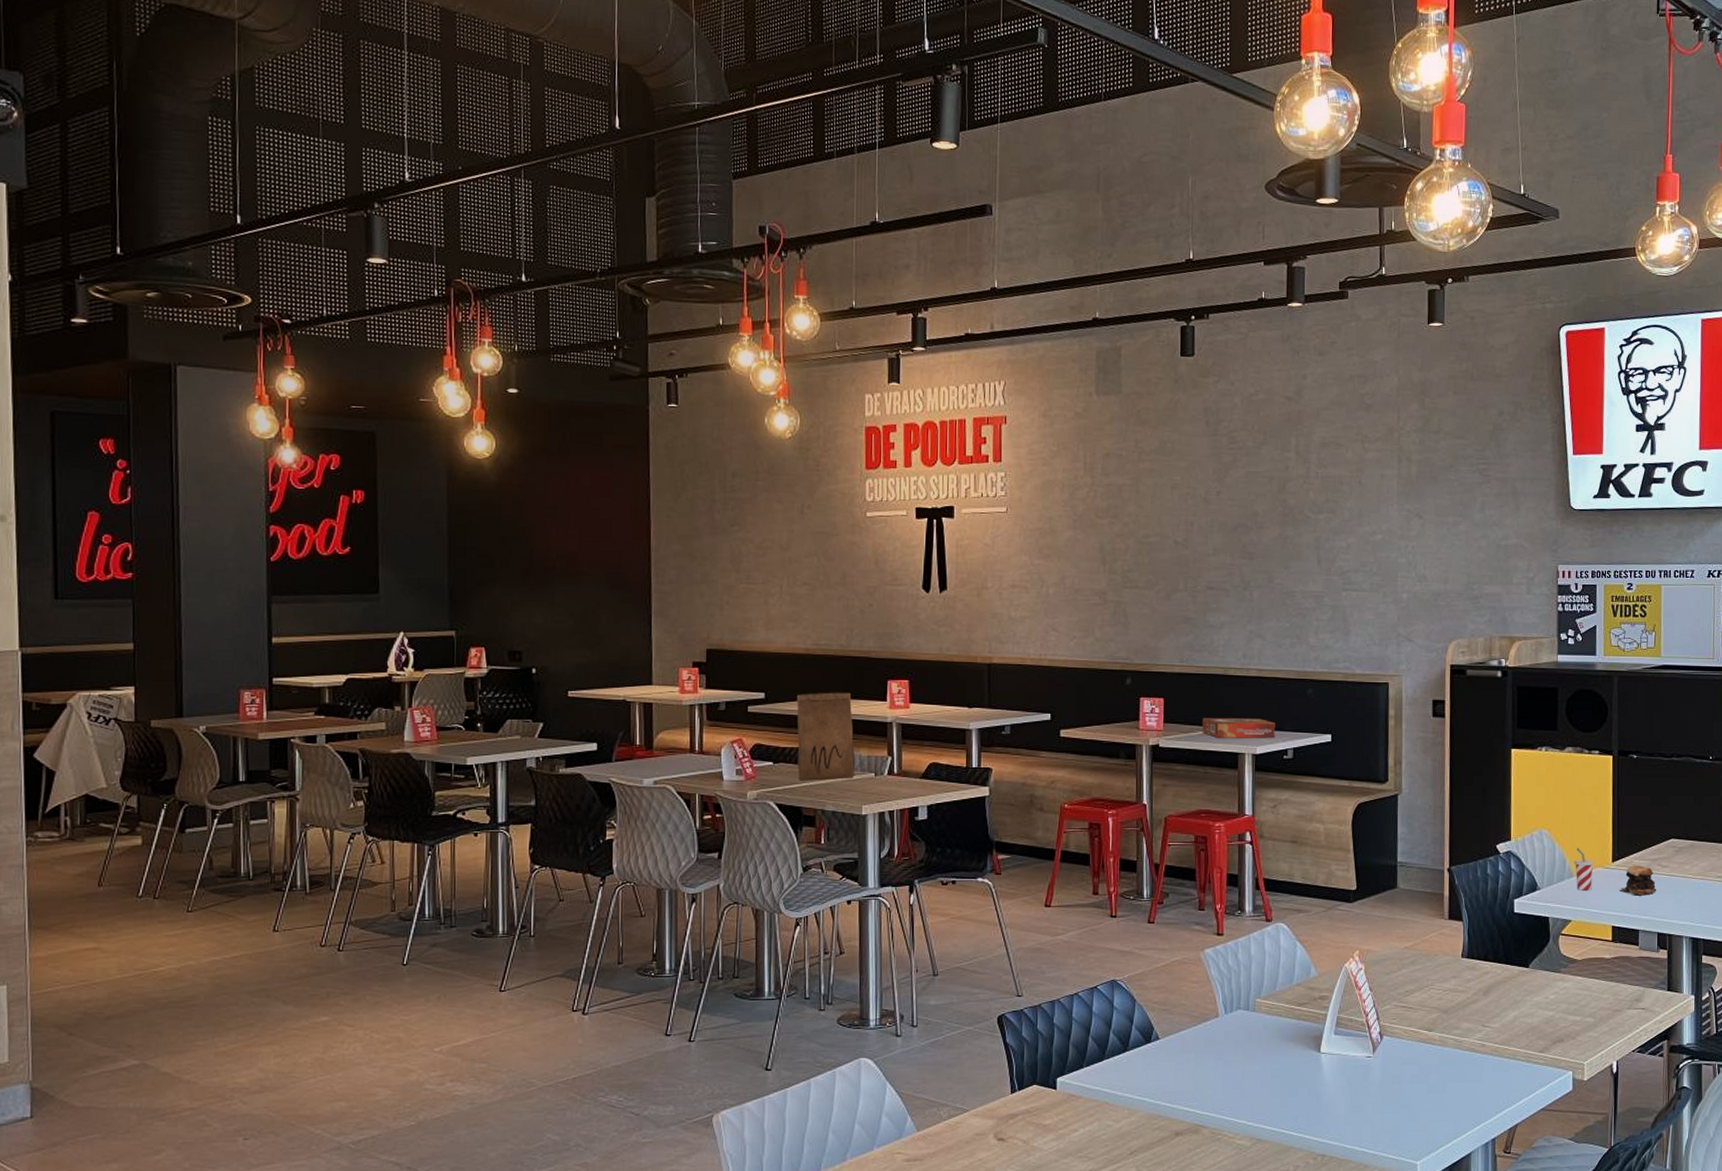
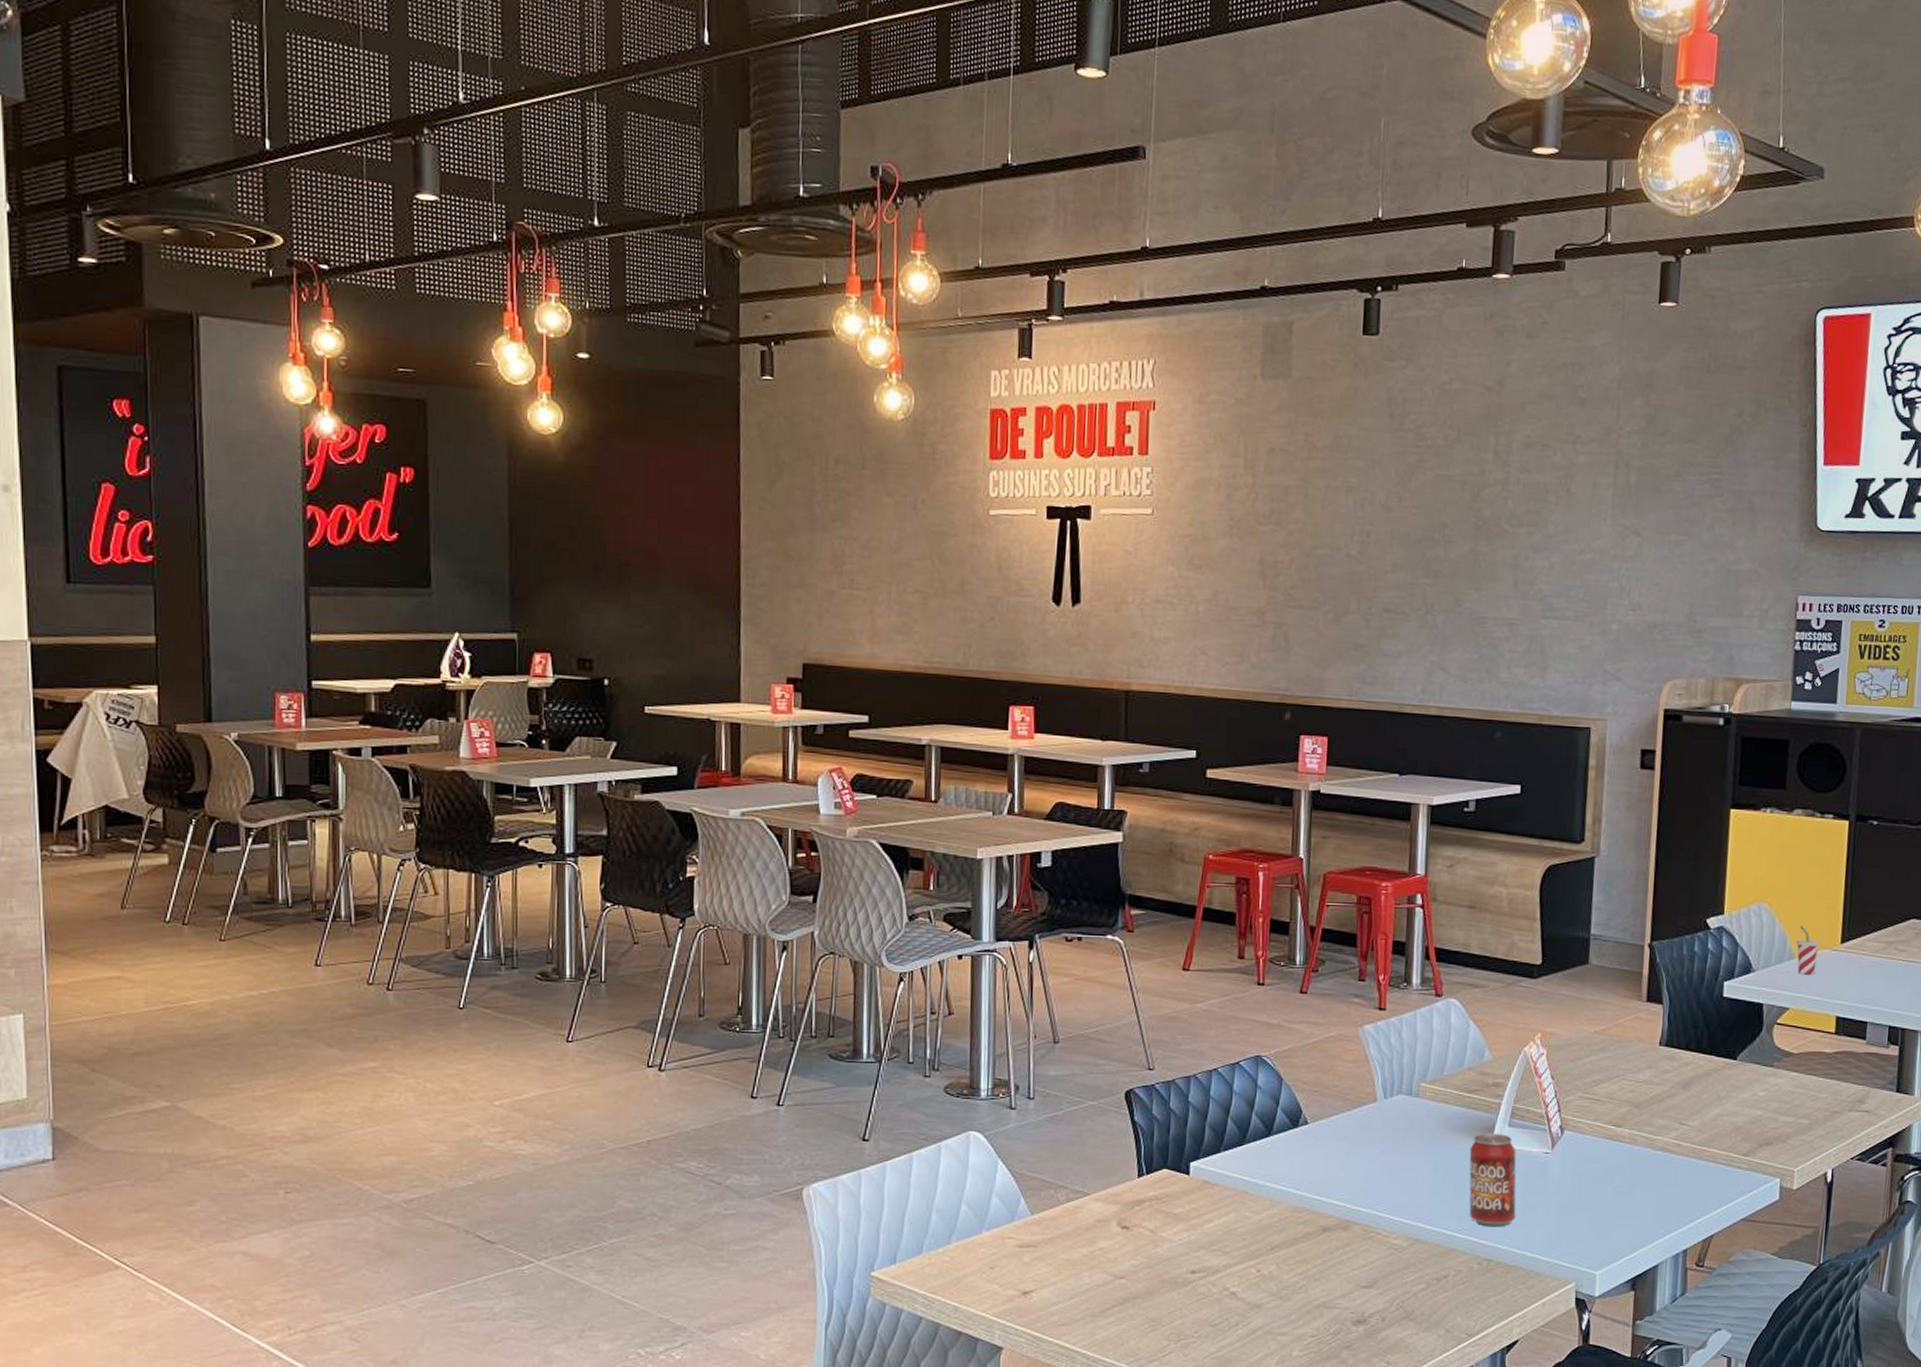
paper bag: present [797,692,856,782] -> none [904,717,971,819]
food box: present [1202,717,1275,738] -> none [1370,761,1456,788]
soda can: none [1301,1041,1345,1126] -> present [1469,1133,1517,1227]
burger: present [1620,865,1657,896] -> none [1847,948,1891,983]

